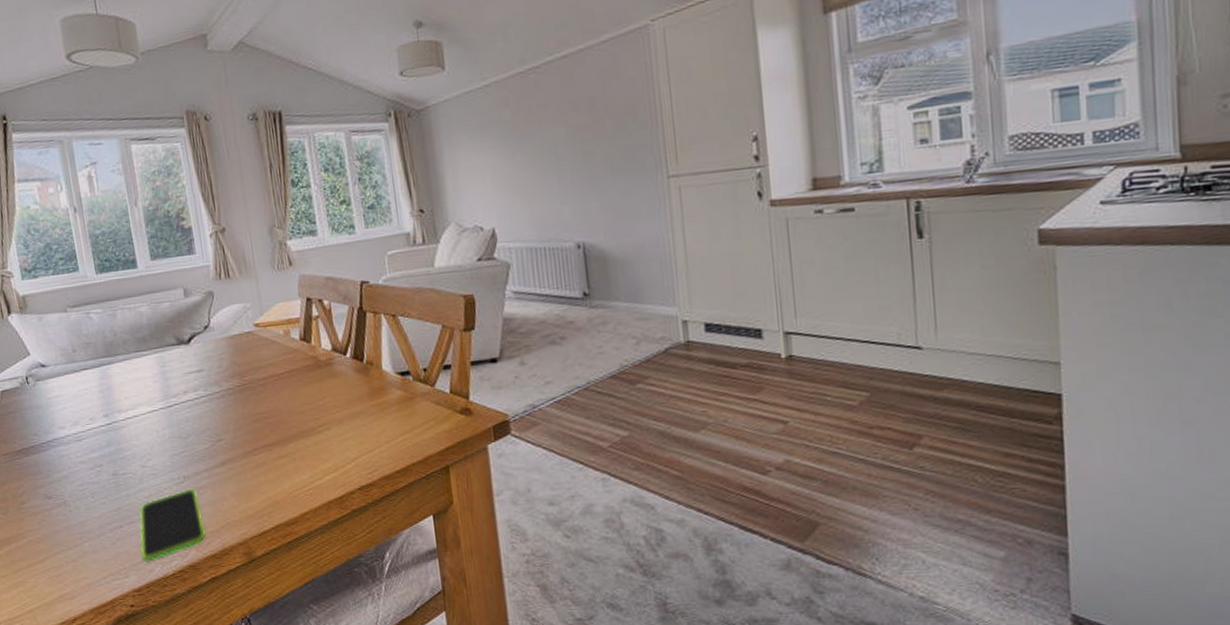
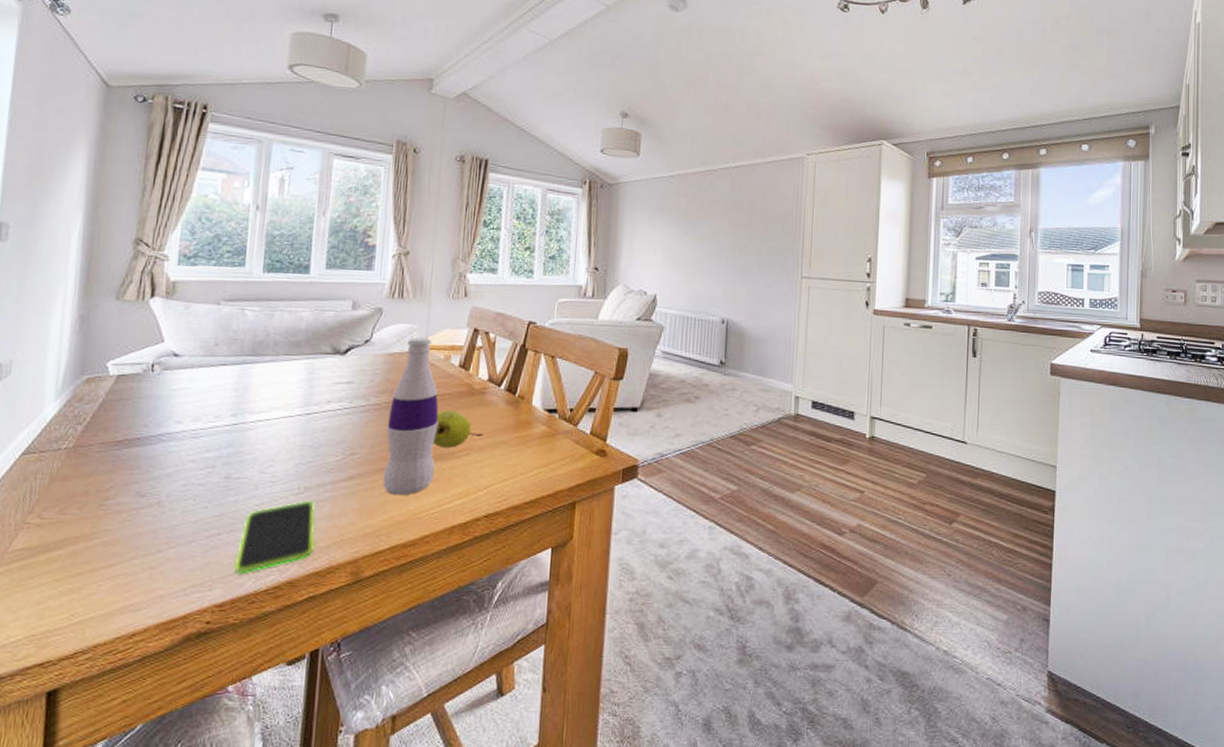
bottle: none [242,315,300,477] -> present [382,337,439,496]
fruit: none [288,386,339,425] -> present [432,410,483,448]

